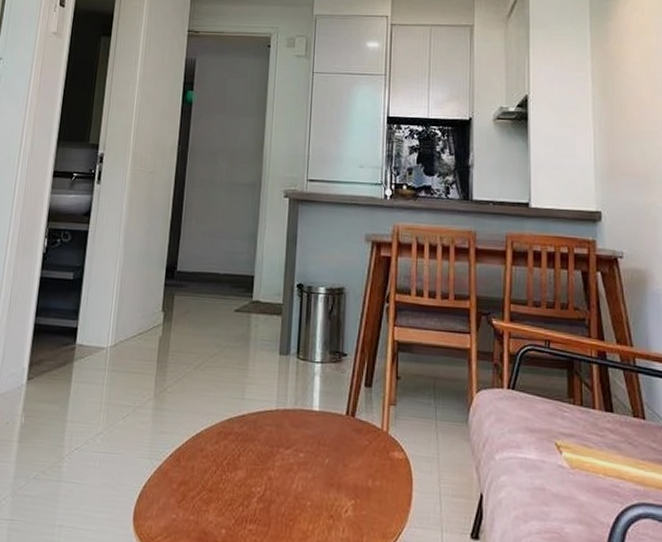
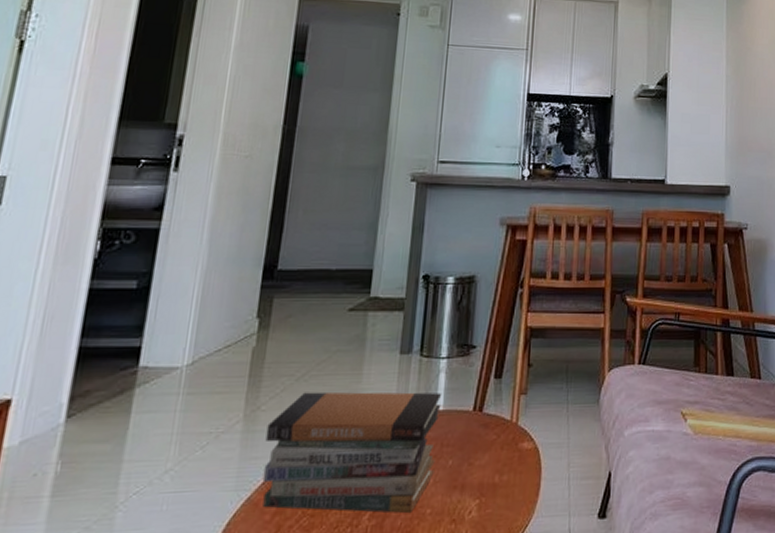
book stack: none [170,380,318,502] -> present [262,391,442,513]

